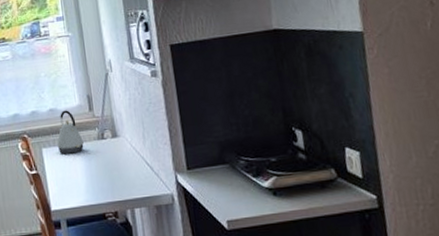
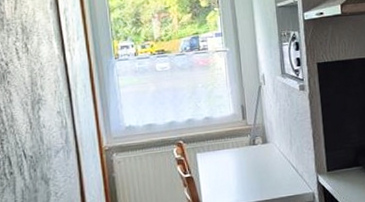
kettle: present [57,110,84,155] -> none [211,118,237,159]

